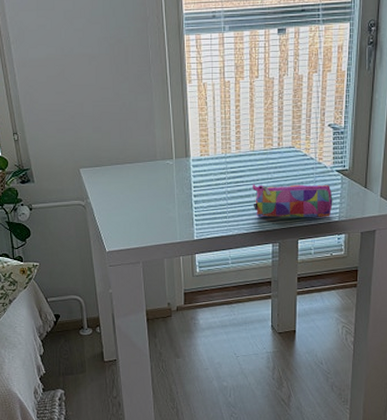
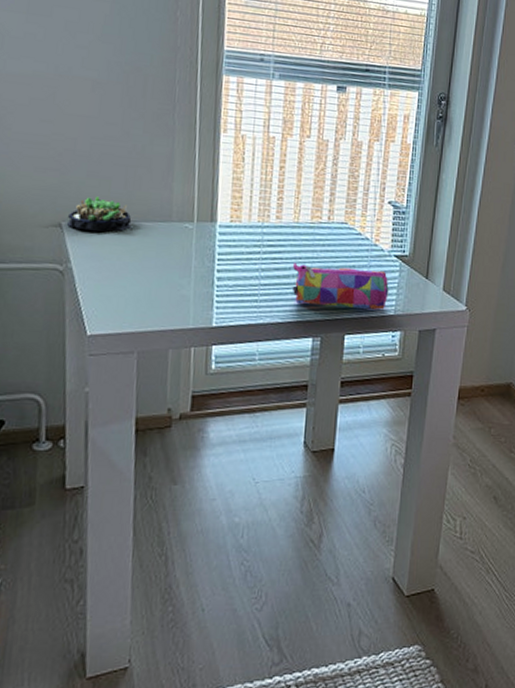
succulent plant: none [83,146,128,174] -> present [66,196,132,233]

